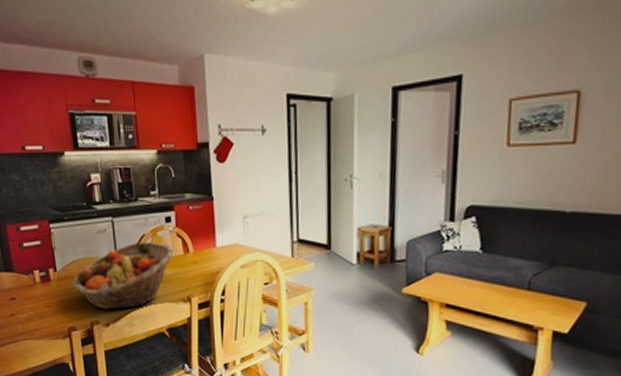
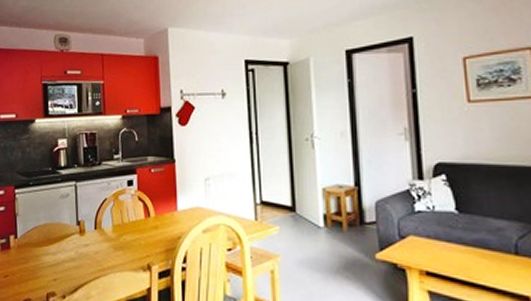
fruit basket: present [72,241,175,310] -> none [32,206,136,280]

